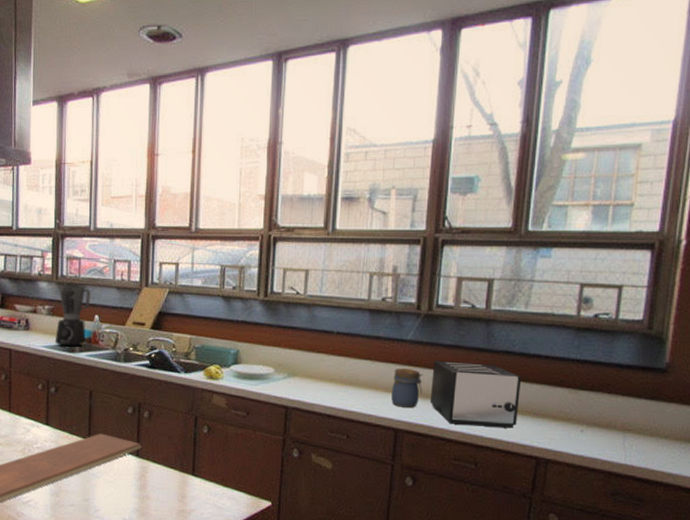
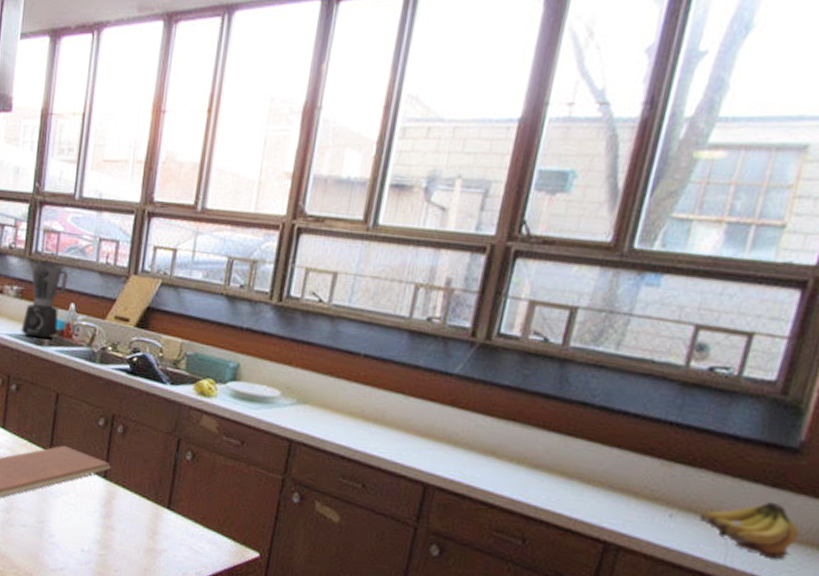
jar: present [391,368,423,408] -> none [424,408,469,460]
toaster: present [430,360,522,428] -> none [473,403,599,501]
fruit: none [603,412,674,454] -> present [700,502,799,559]

